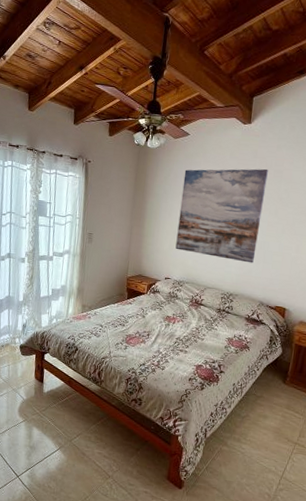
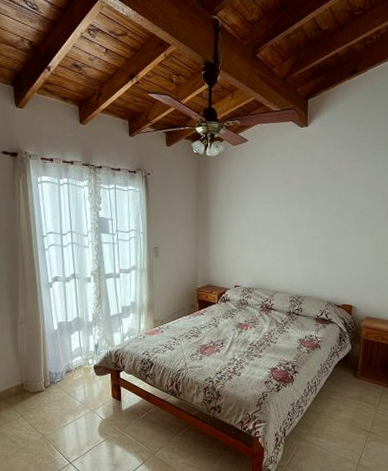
wall art: present [175,168,268,263] -> none [242,171,327,265]

